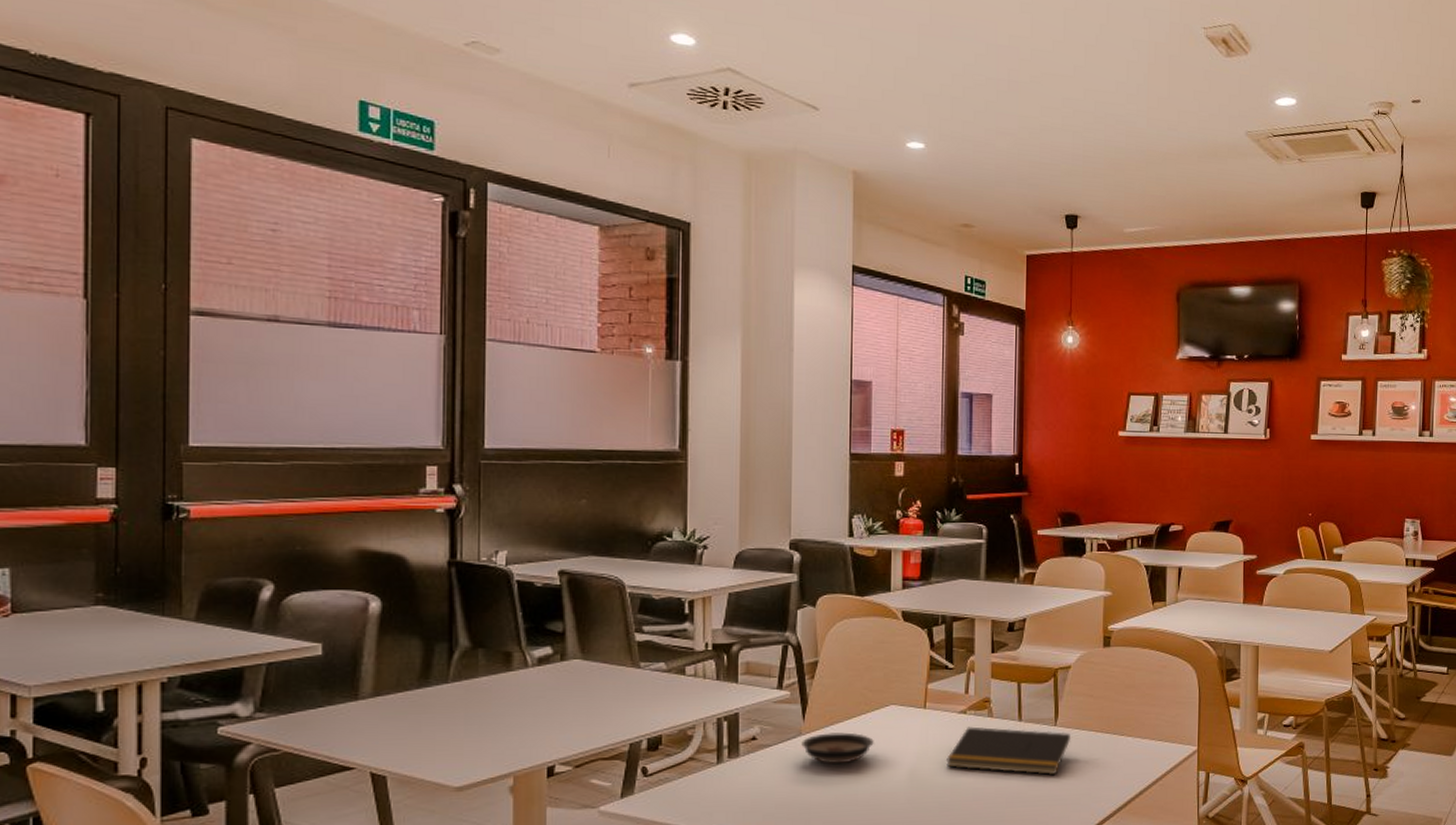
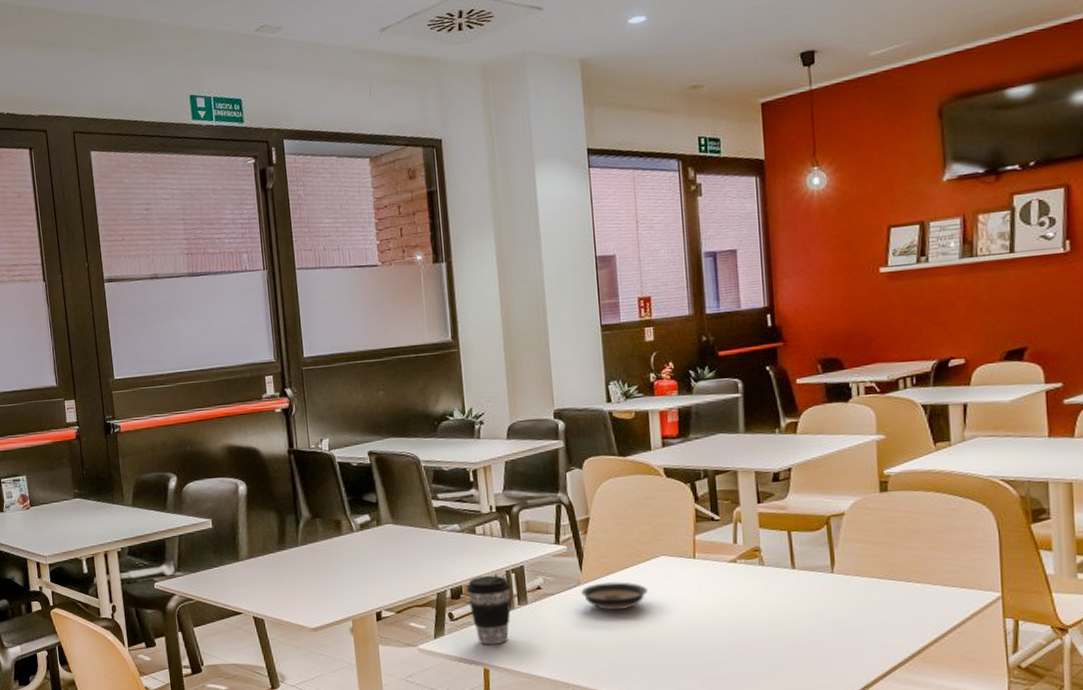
coffee cup: none [667,723,722,805] -> present [466,575,512,645]
notepad: present [946,726,1070,776] -> none [720,575,850,623]

